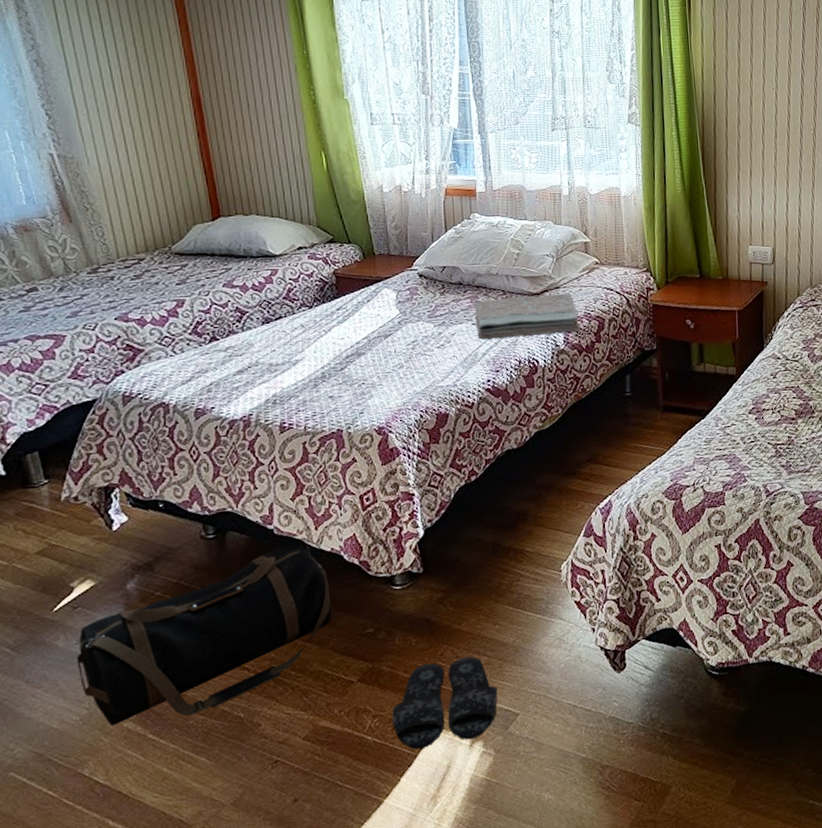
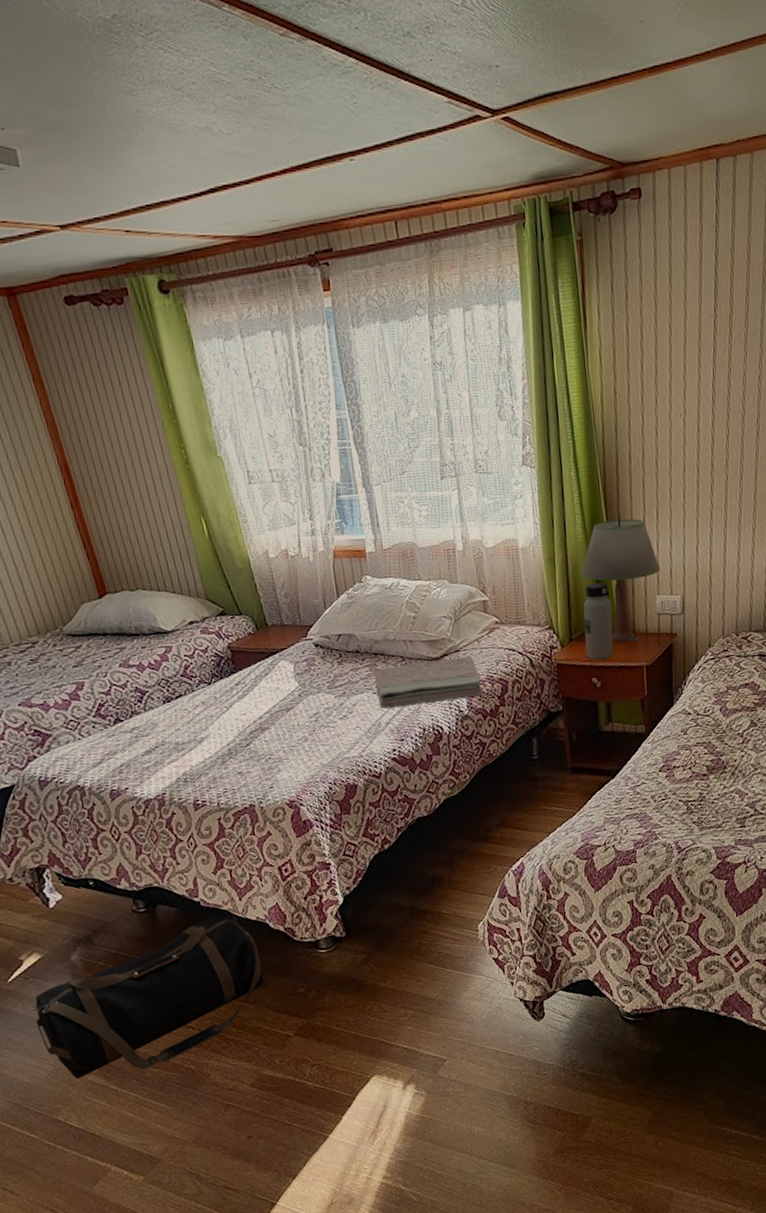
slippers: present [392,656,498,750] -> none [328,1010,426,1092]
table lamp: none [679,173,753,288] -> present [581,516,661,643]
water bottle: none [680,231,707,303] -> present [583,582,613,660]

